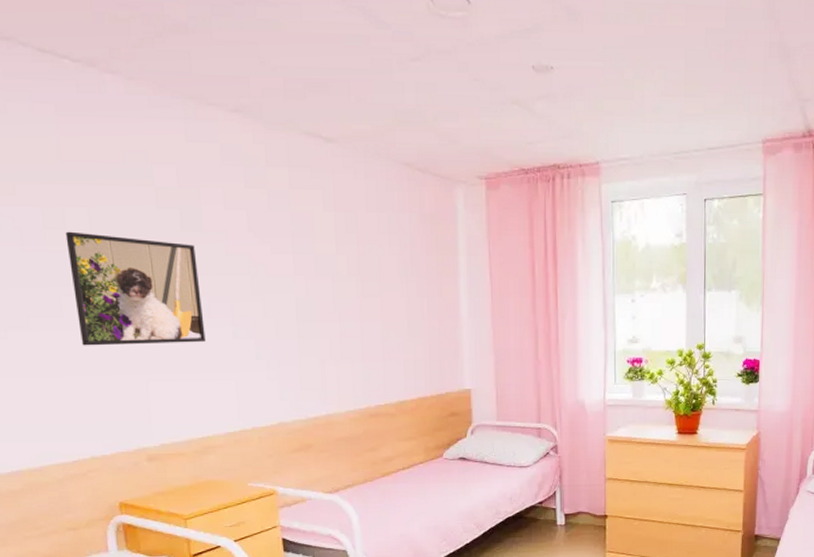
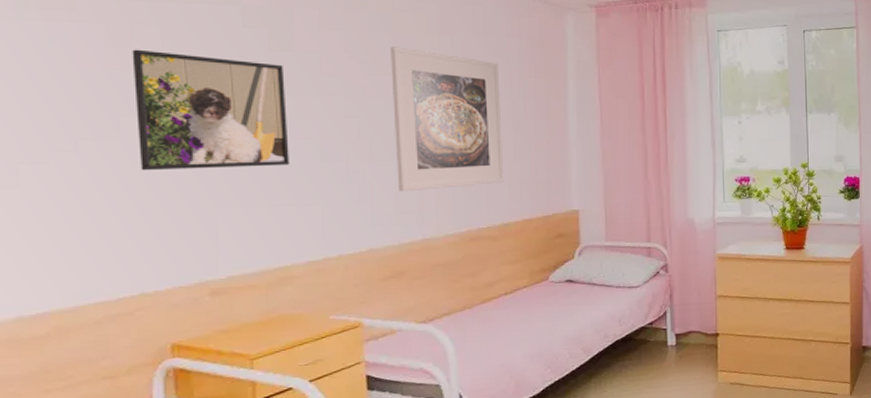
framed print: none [290,225,400,369] -> present [391,46,504,192]

